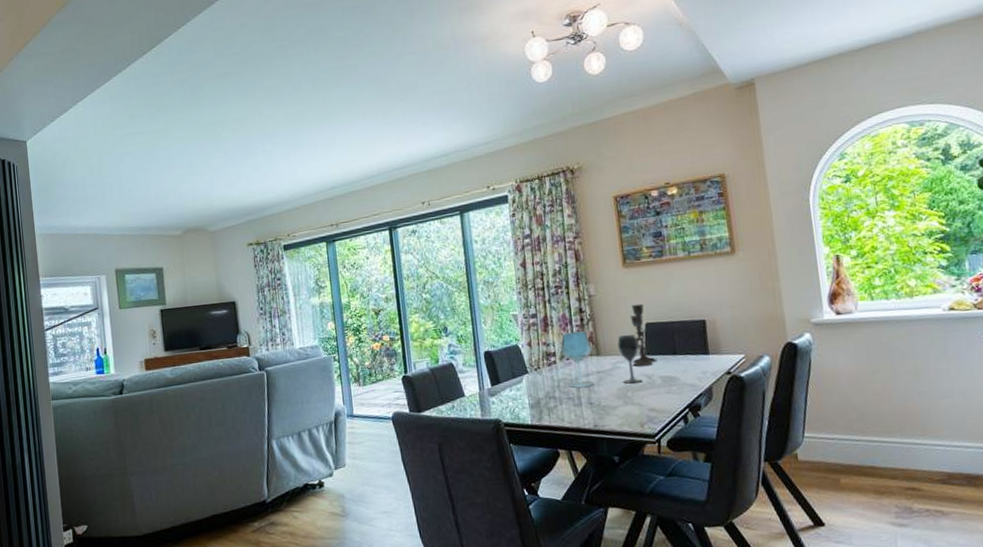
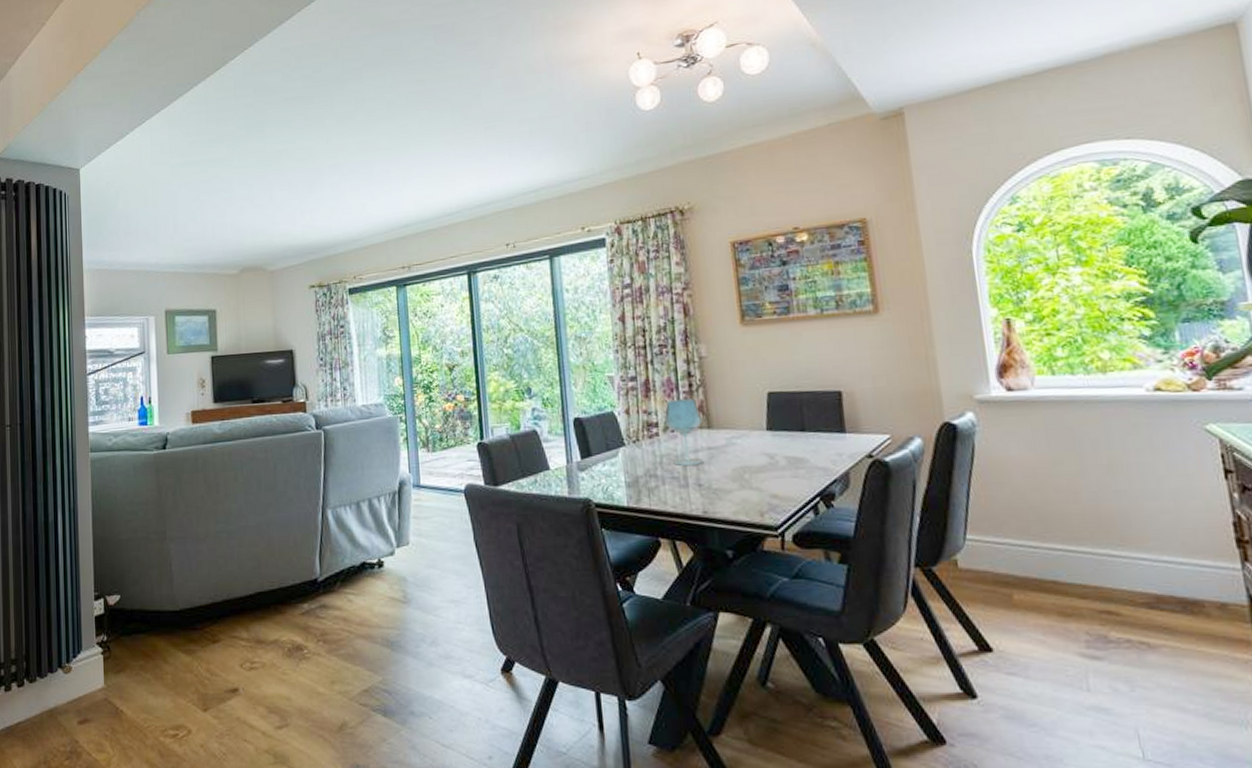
wine glass: present [617,335,643,384] -> none [733,405,764,465]
candlestick: present [630,303,658,368] -> none [749,368,782,445]

